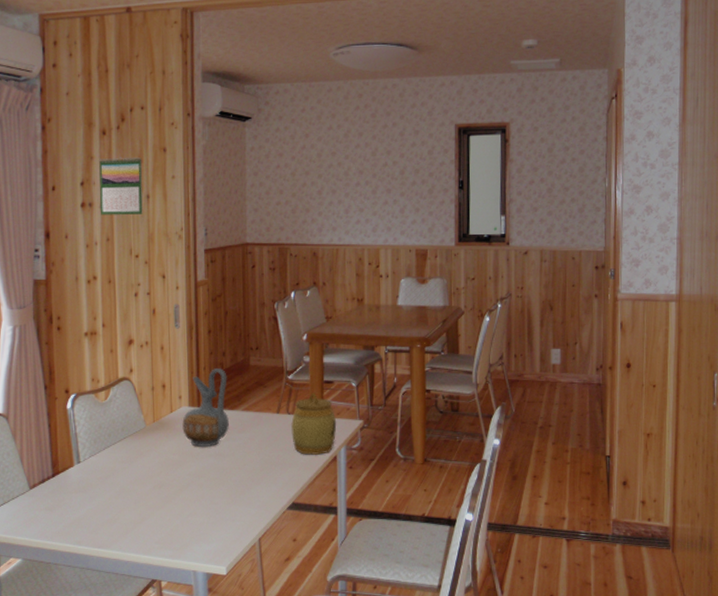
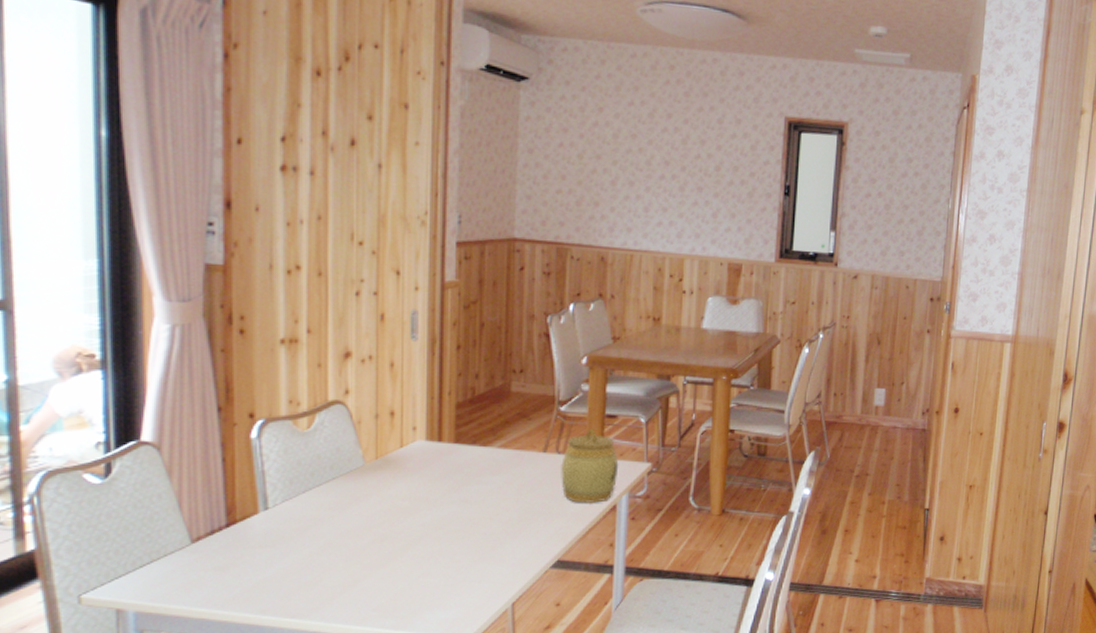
calendar: present [99,157,143,215] -> none [310,108,373,189]
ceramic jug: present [182,367,229,447] -> none [416,393,480,491]

